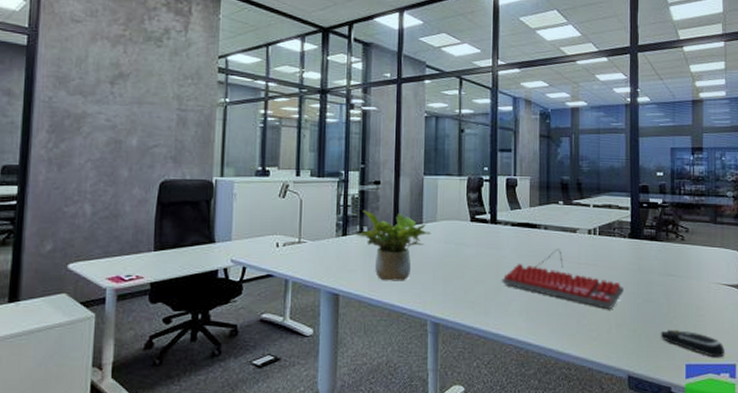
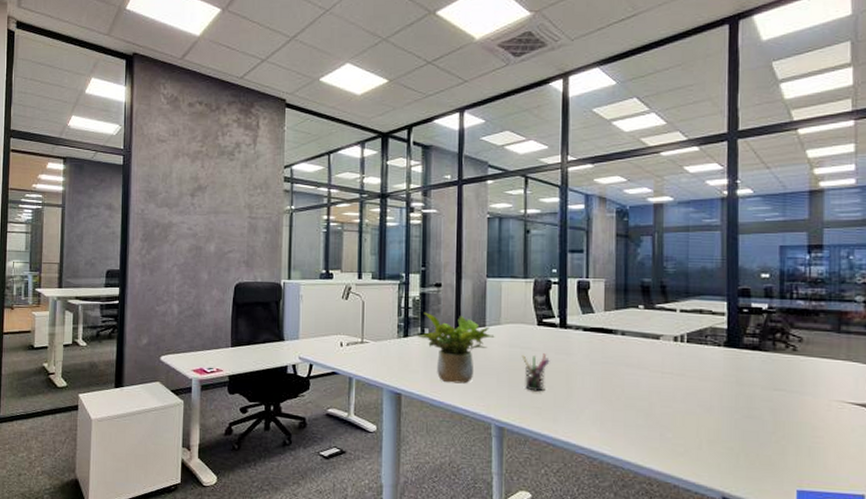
pen holder: none [456,249,482,286] -> present [521,353,550,392]
computer keyboard: present [501,249,624,309] -> none [571,356,718,423]
computer mouse: present [660,330,724,358] -> none [764,450,850,486]

